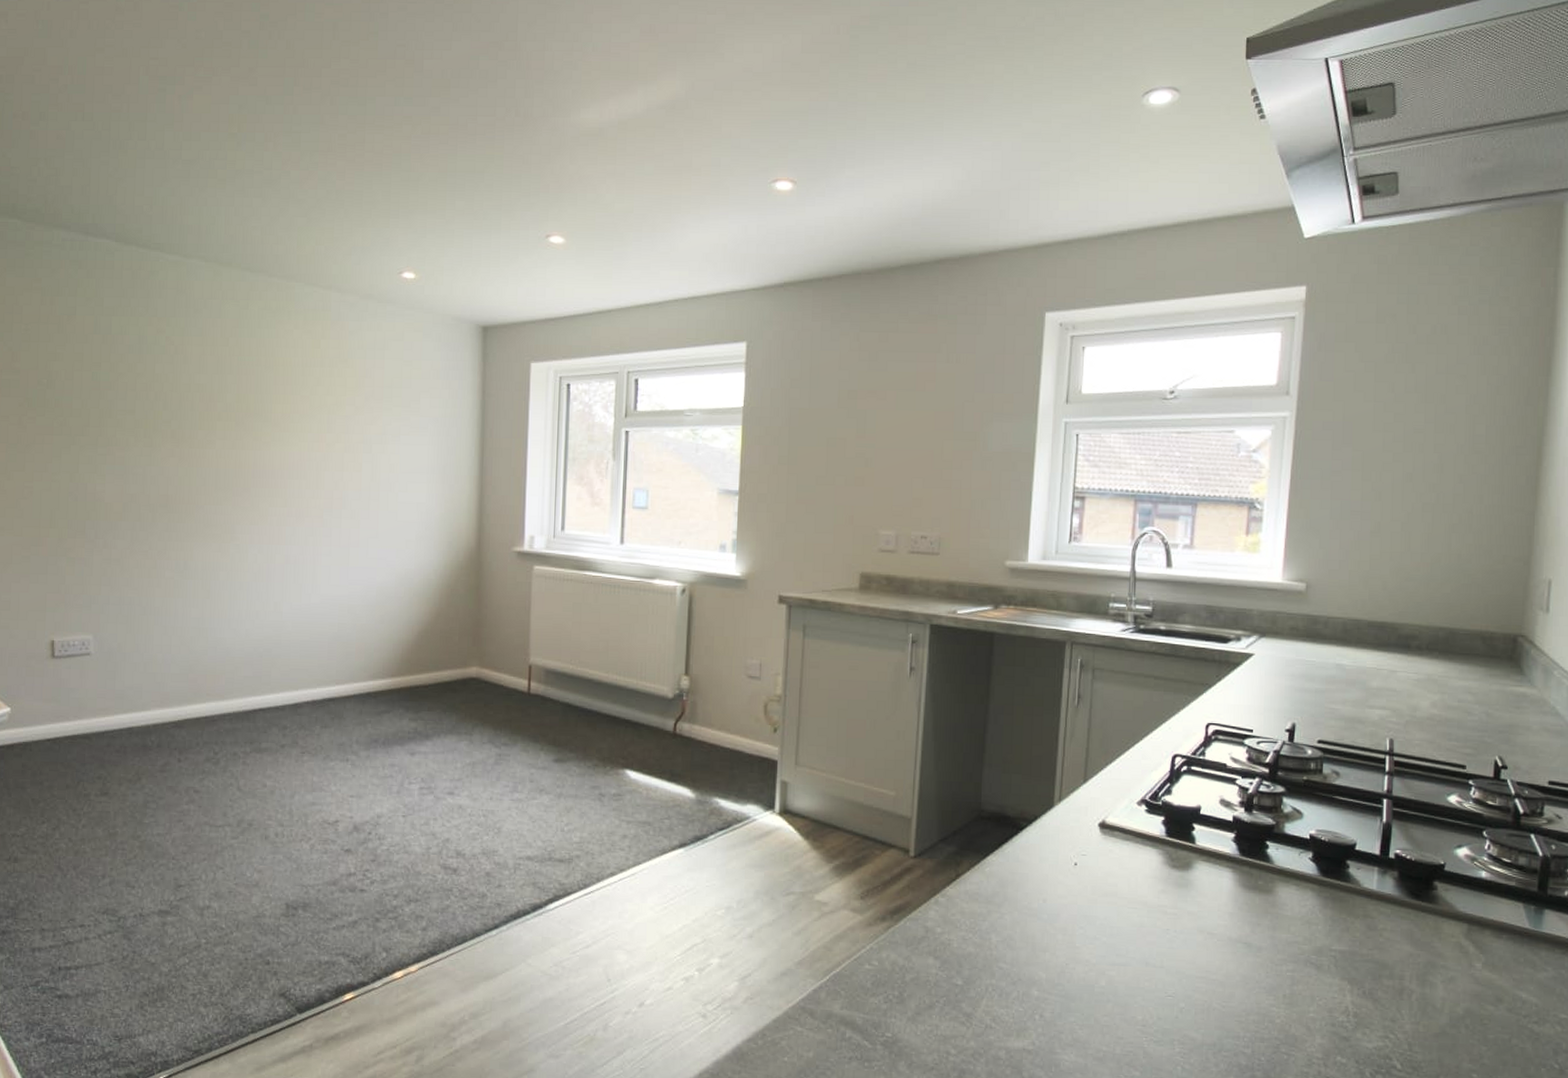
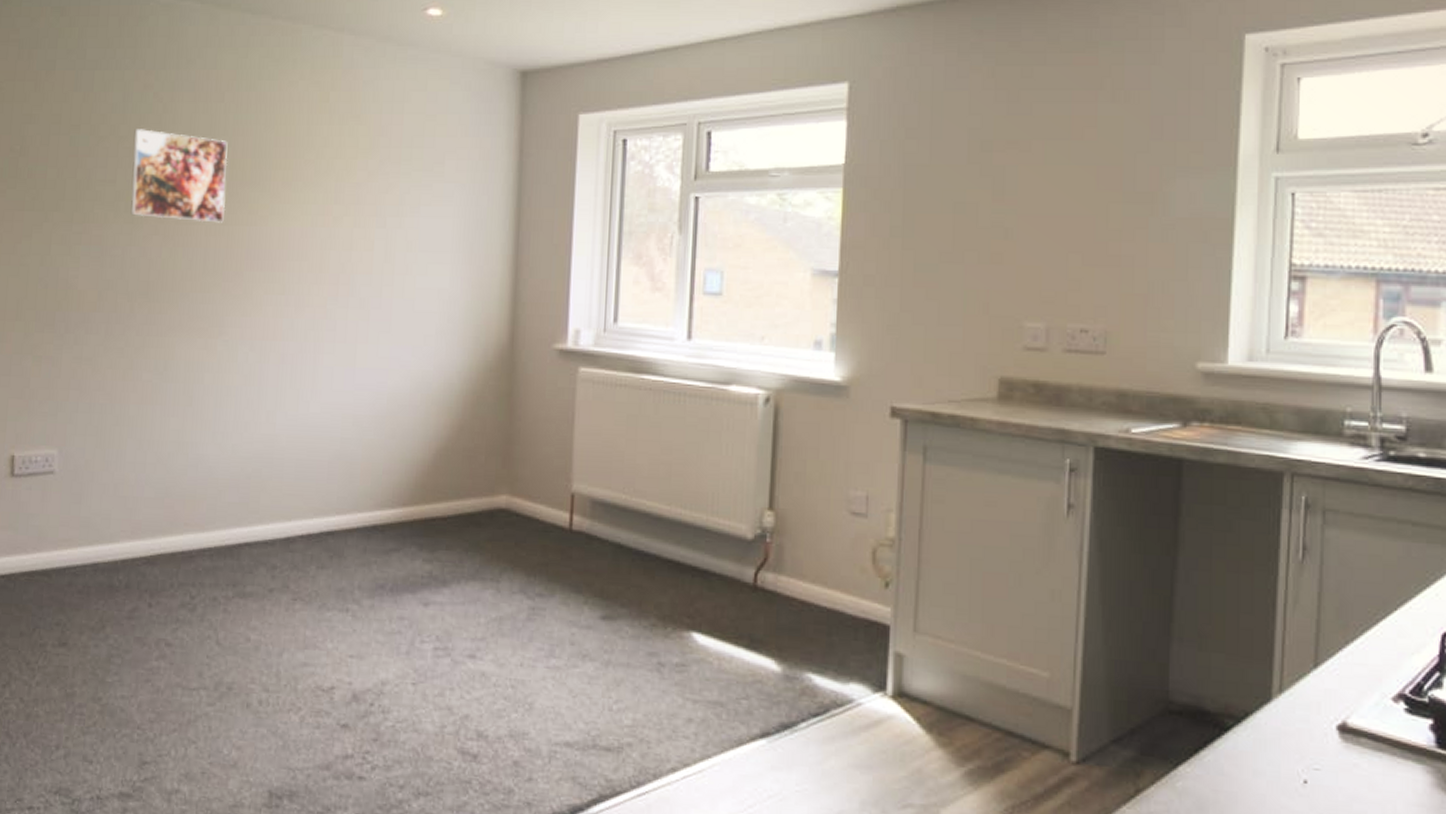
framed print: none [149,367,234,447] -> present [130,129,228,223]

